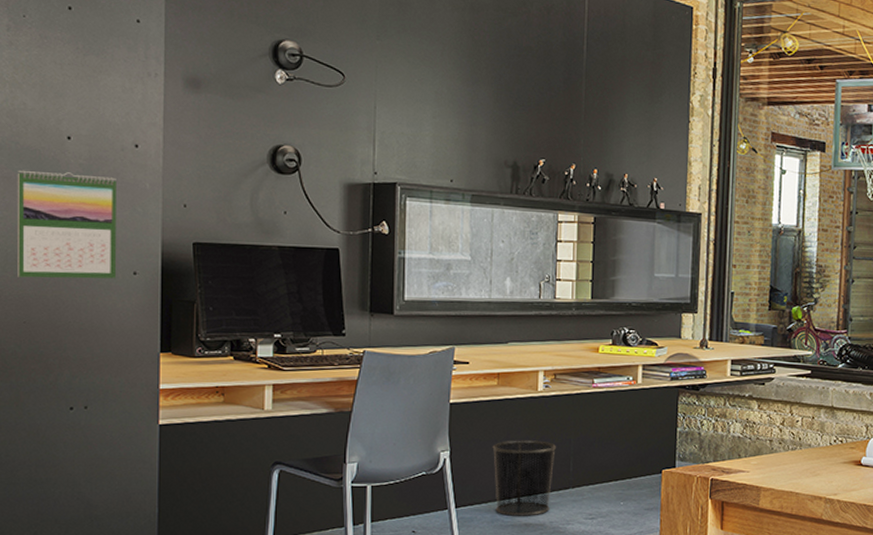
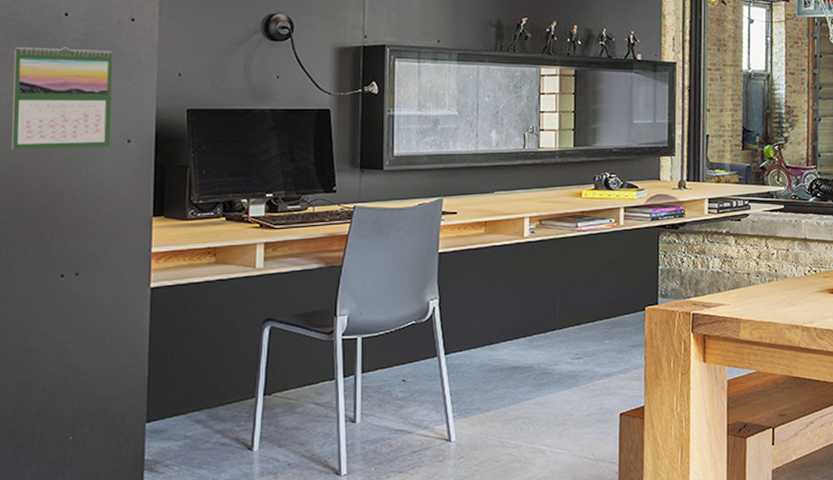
waste bin: present [492,440,557,516] -> none [480,285,543,360]

